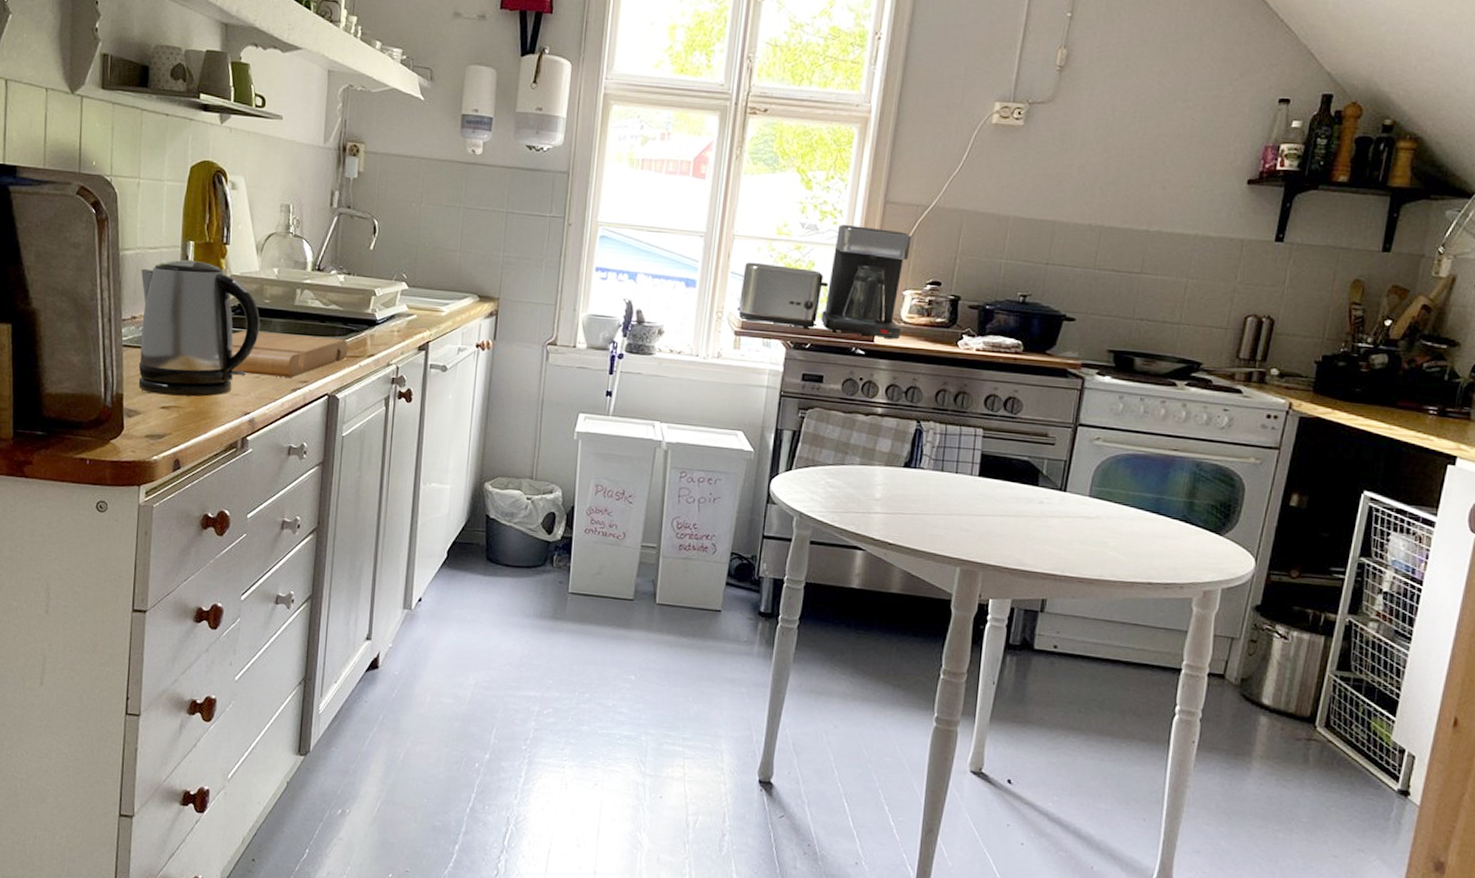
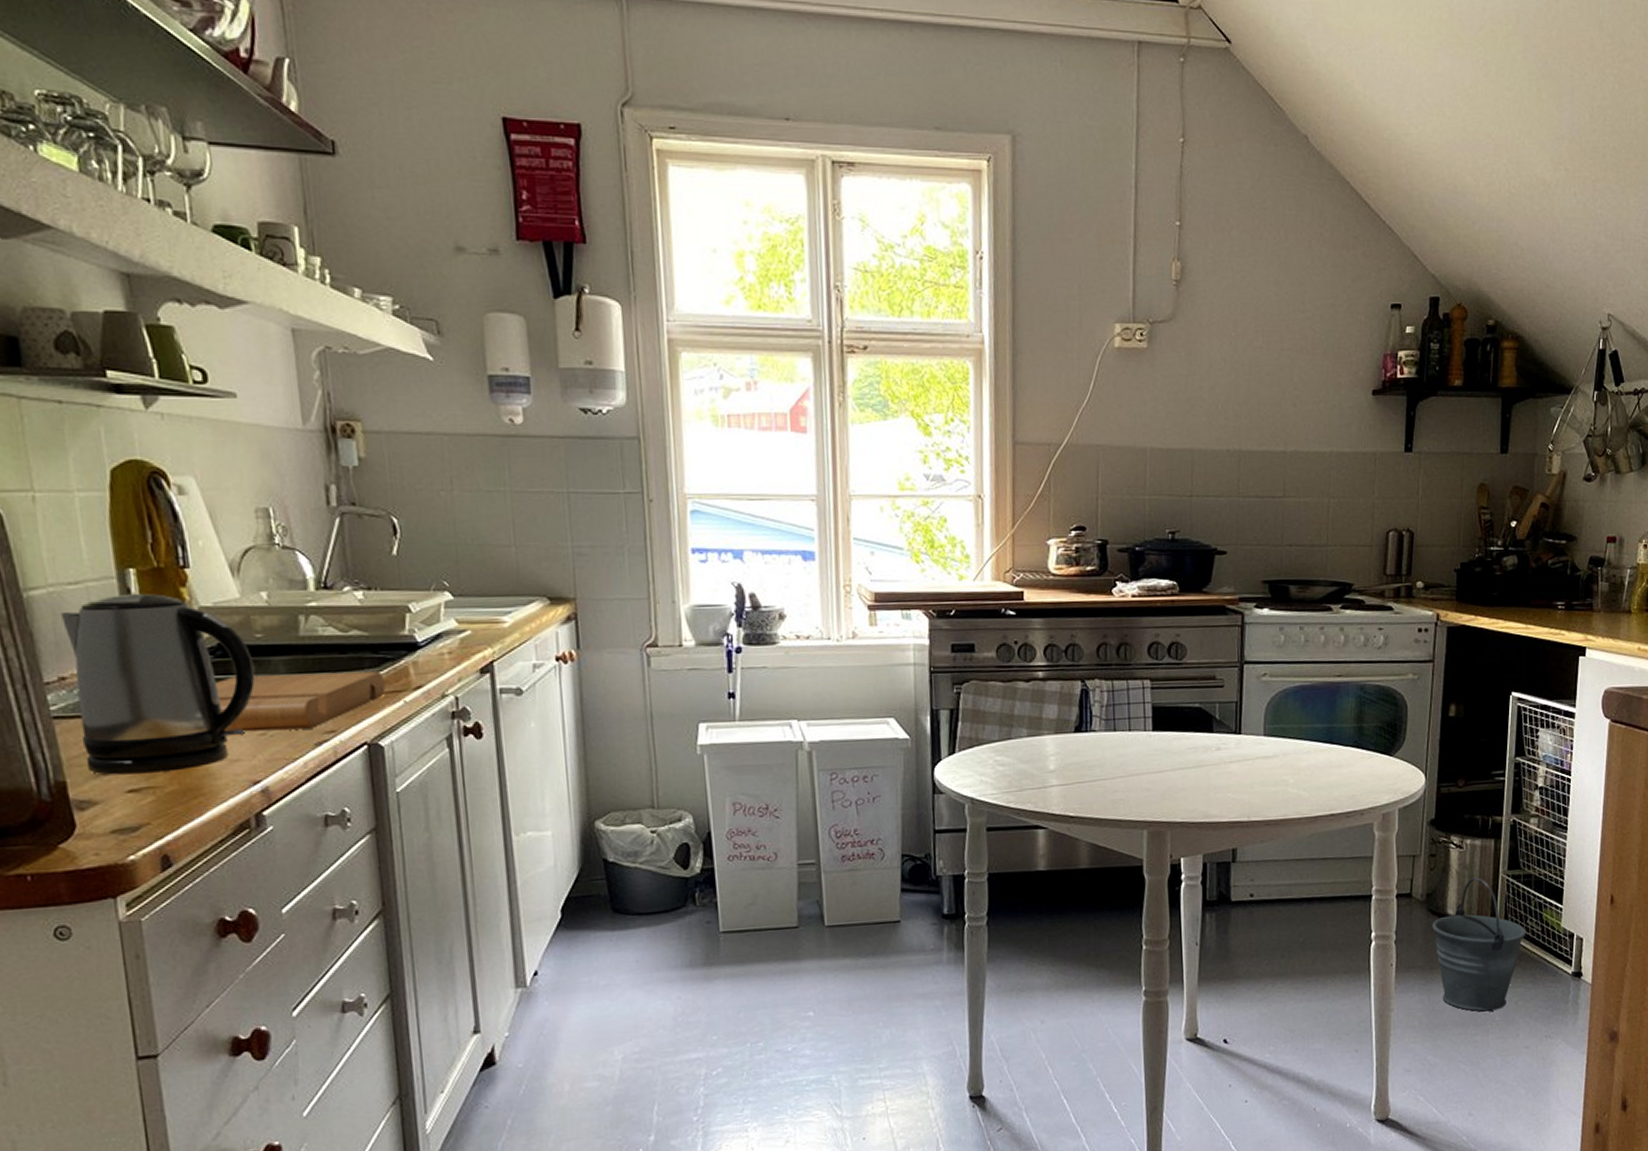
toaster: present [737,262,829,328] -> none [867,524,965,593]
coffee maker: present [821,224,913,339] -> none [962,471,1052,595]
bucket: none [1243,671,1350,811] -> present [1432,877,1527,1012]

